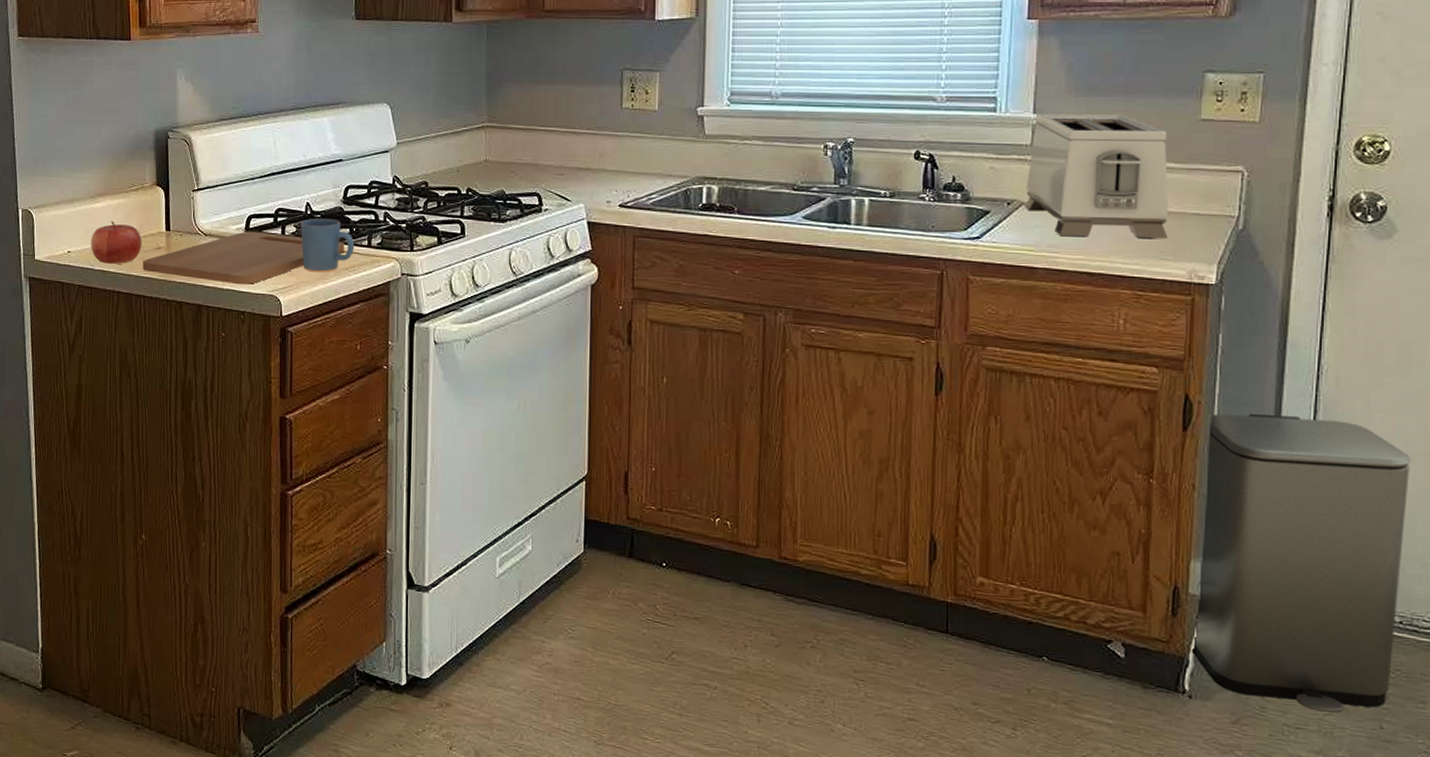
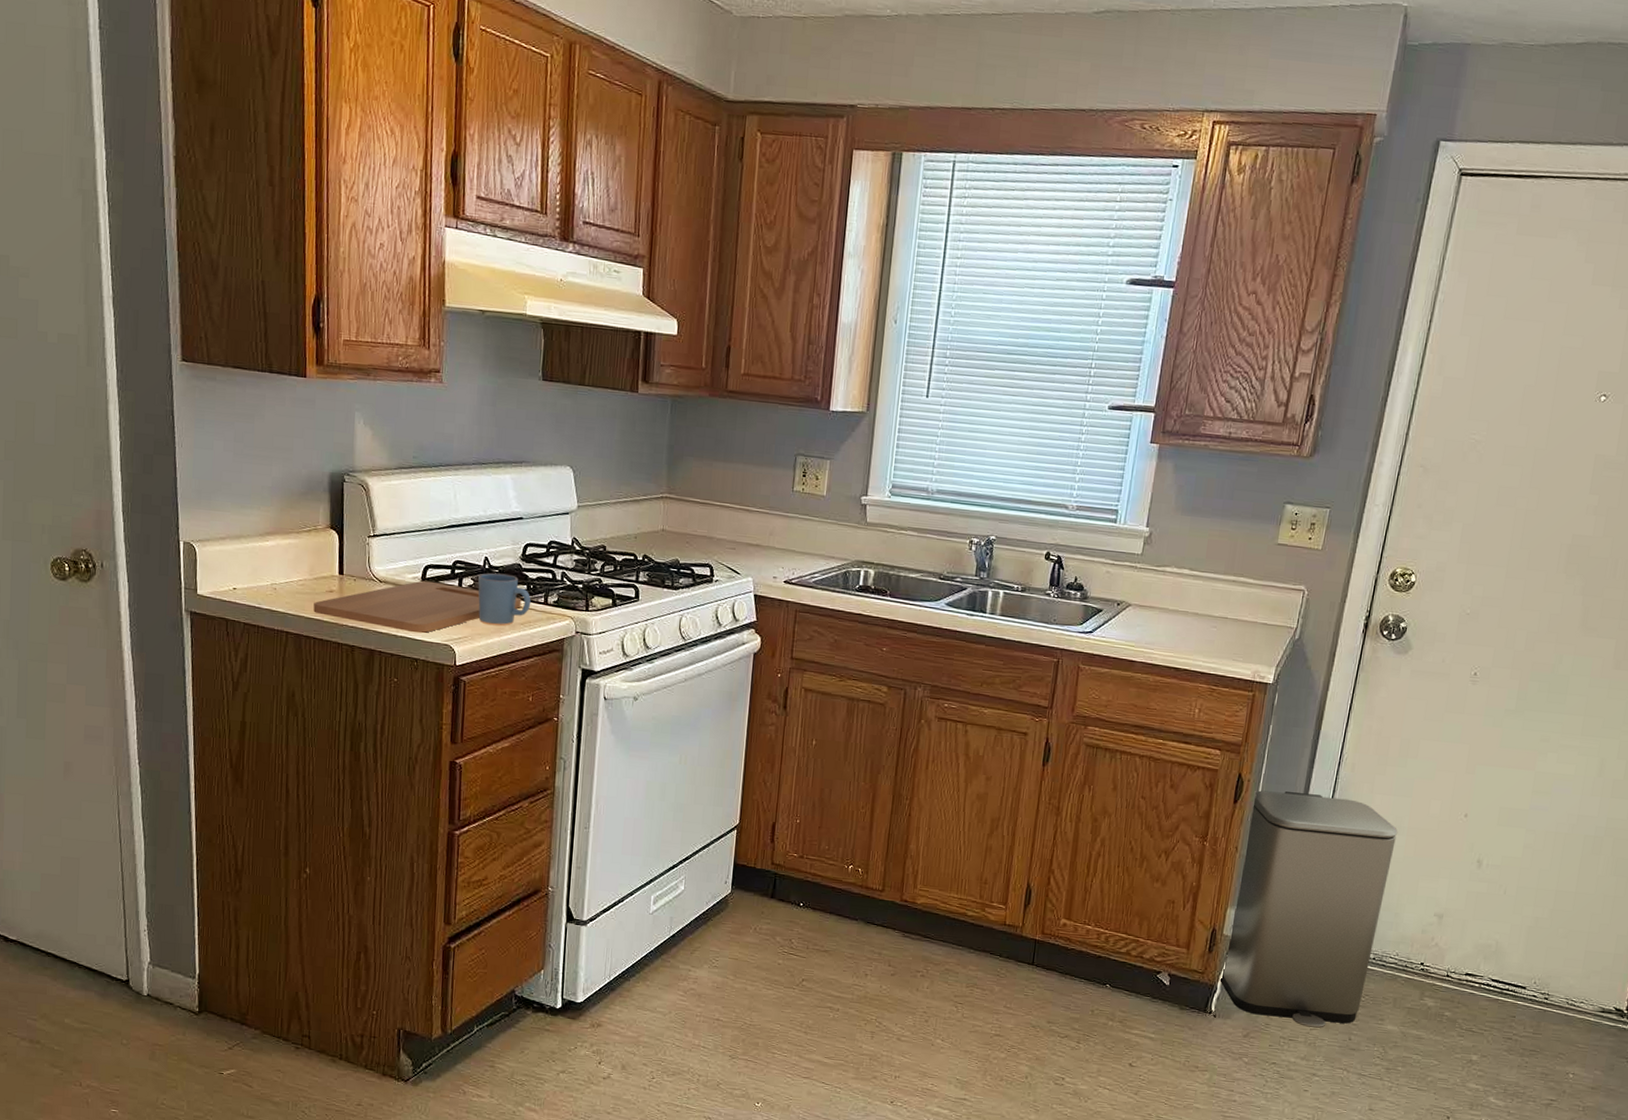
fruit: present [90,220,142,265] -> none [258,560,314,605]
toaster: present [1024,113,1169,238] -> none [1130,528,1250,643]

